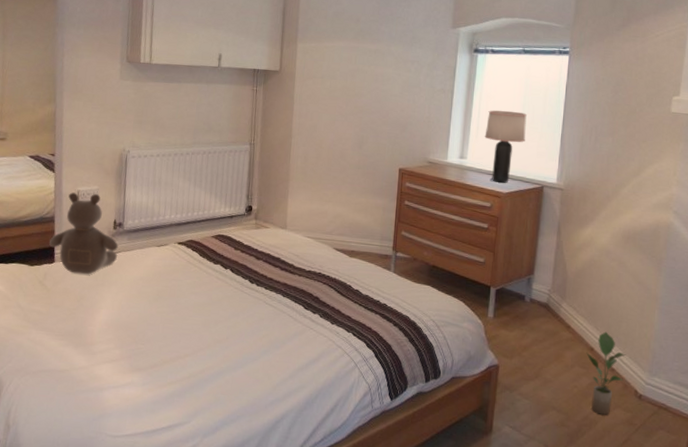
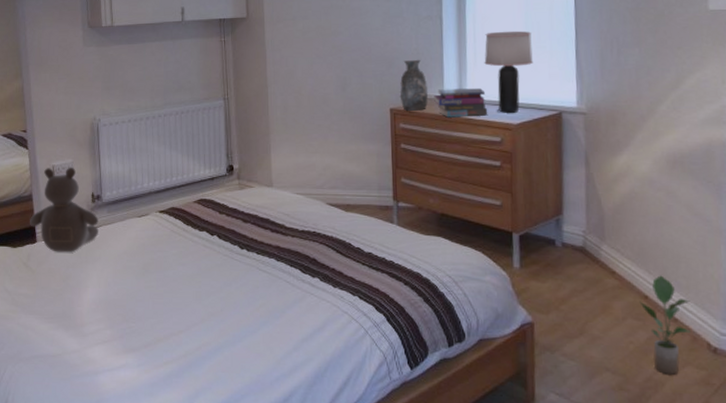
decorative vase: none [409,126,434,173] -> present [399,59,429,111]
books: none [438,155,483,183] -> present [434,88,488,118]

